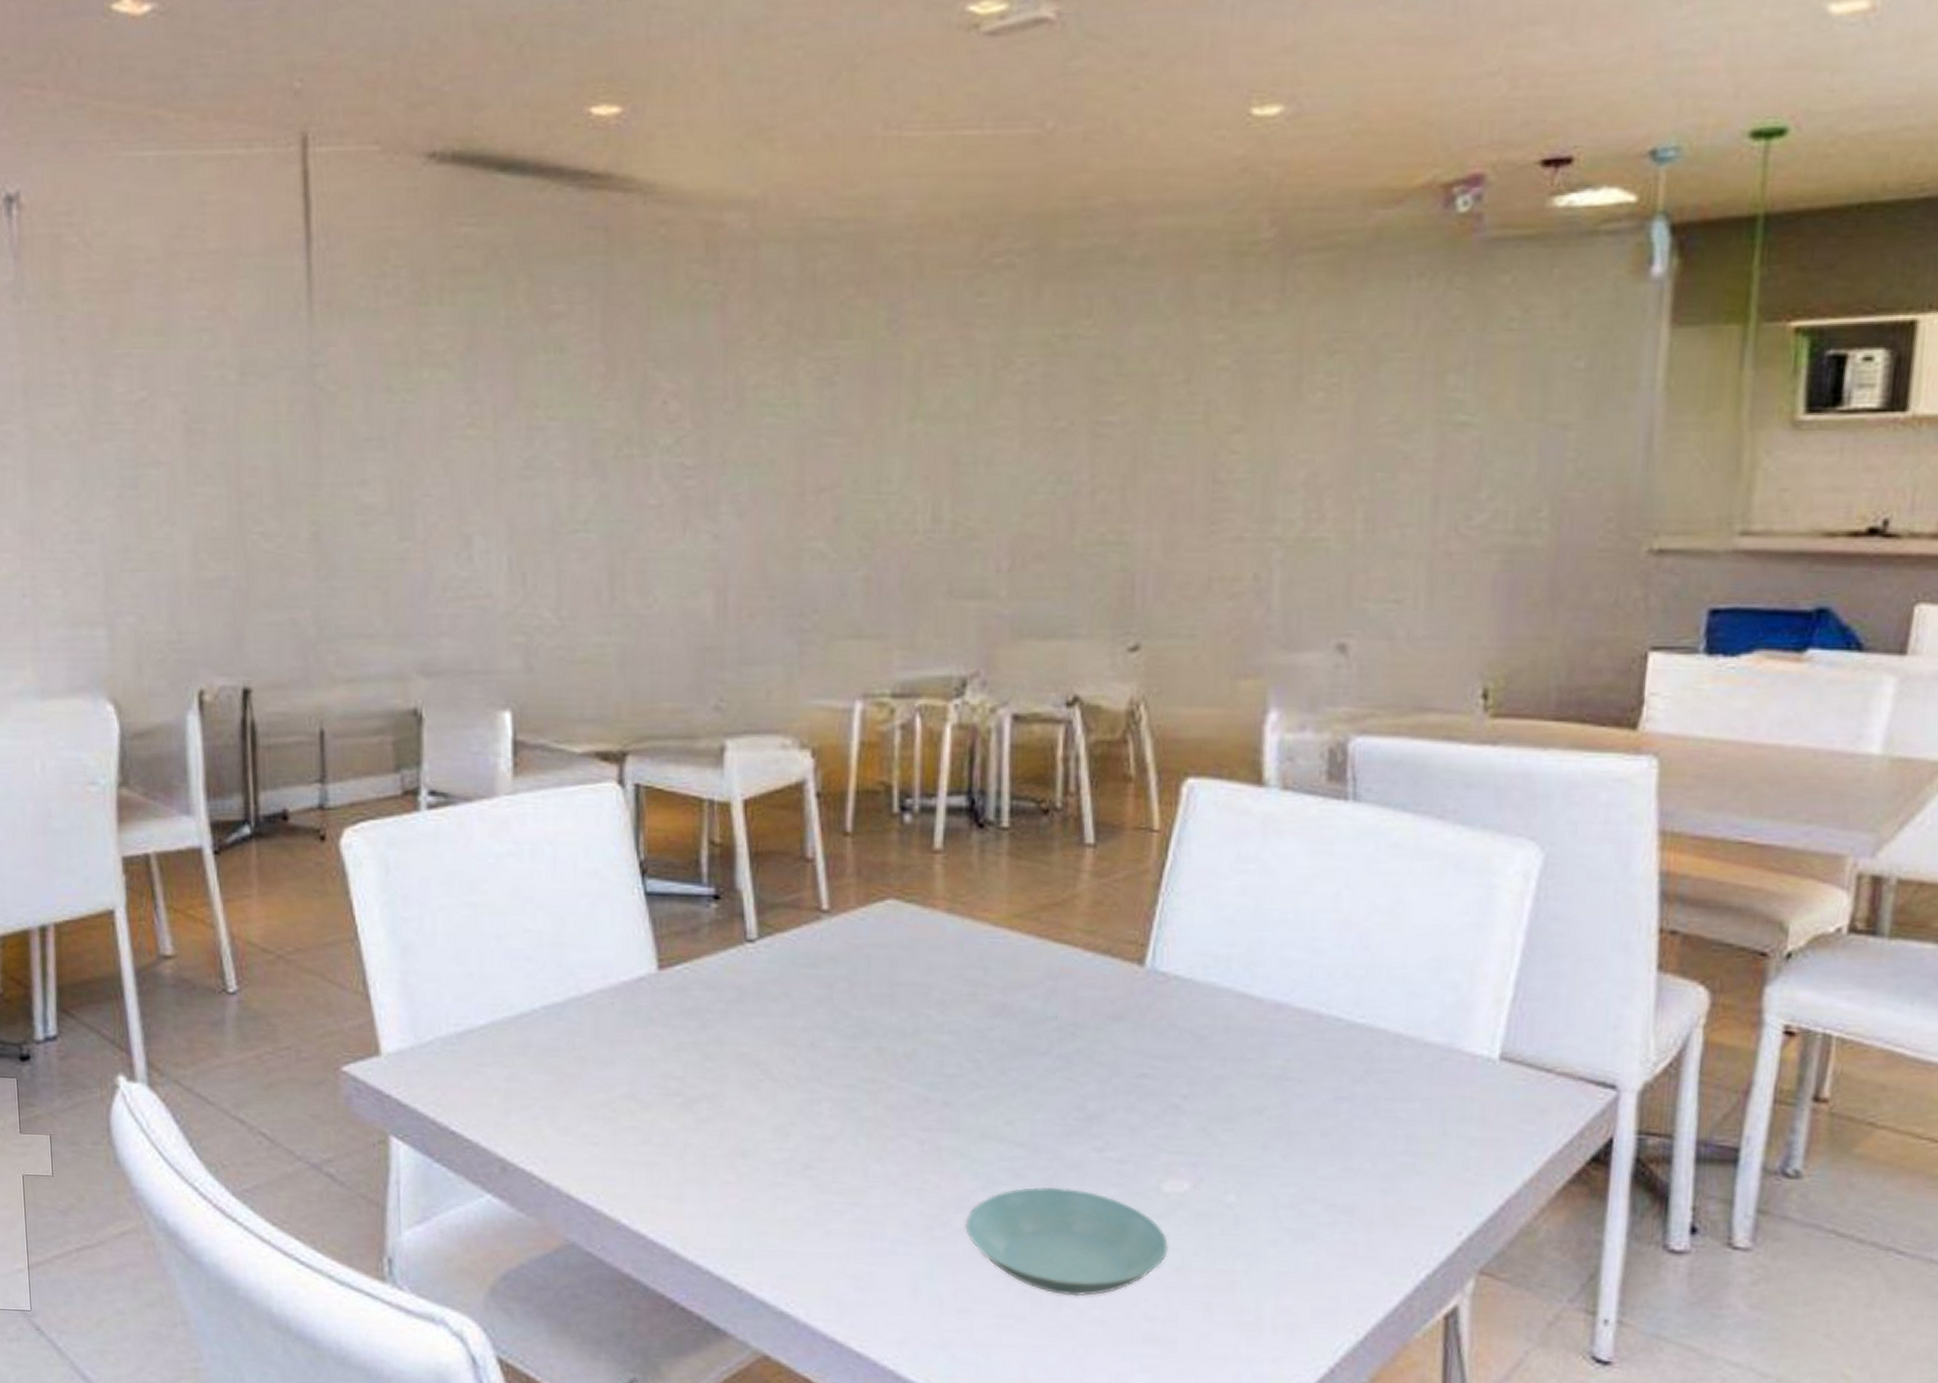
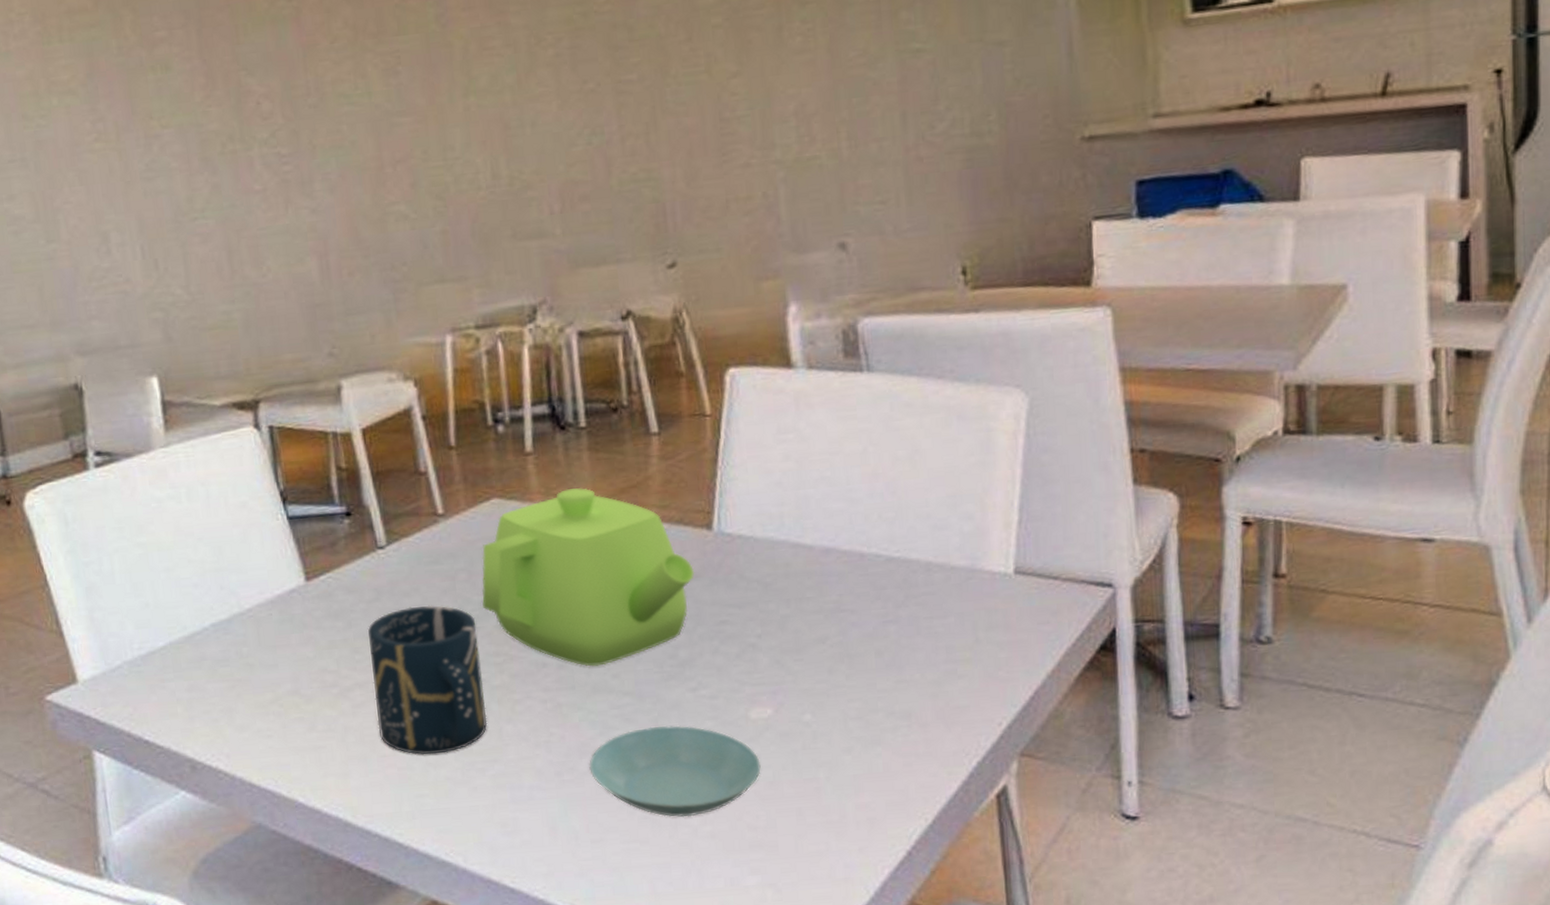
cup: none [723,1013,852,1188] -> present [368,605,488,755]
teapot: none [862,898,1118,1109] -> present [482,488,695,667]

